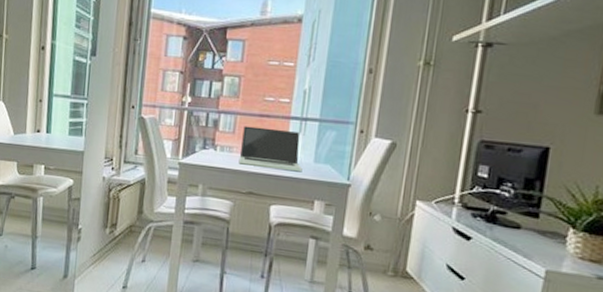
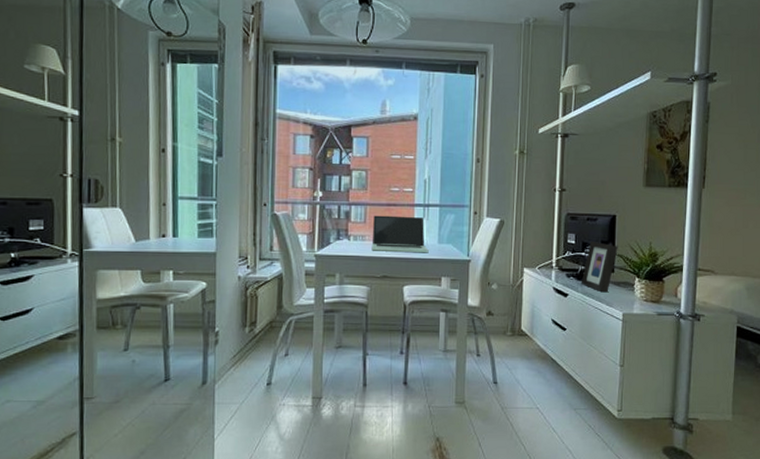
picture frame: none [490,178,548,242] -> present [581,242,618,293]

